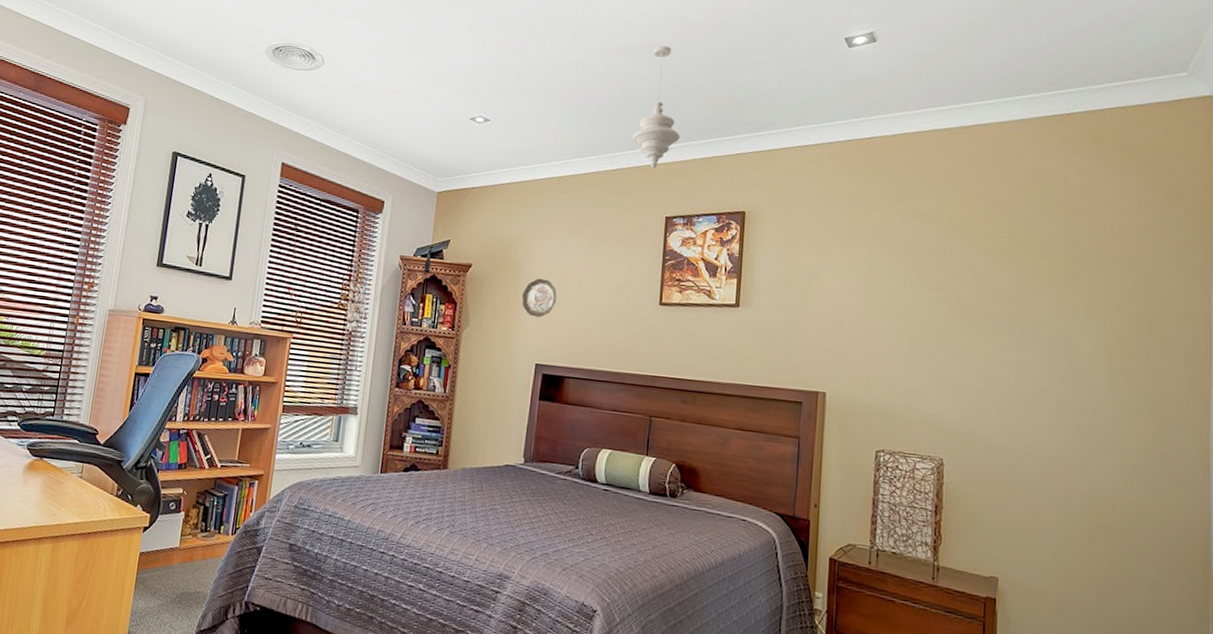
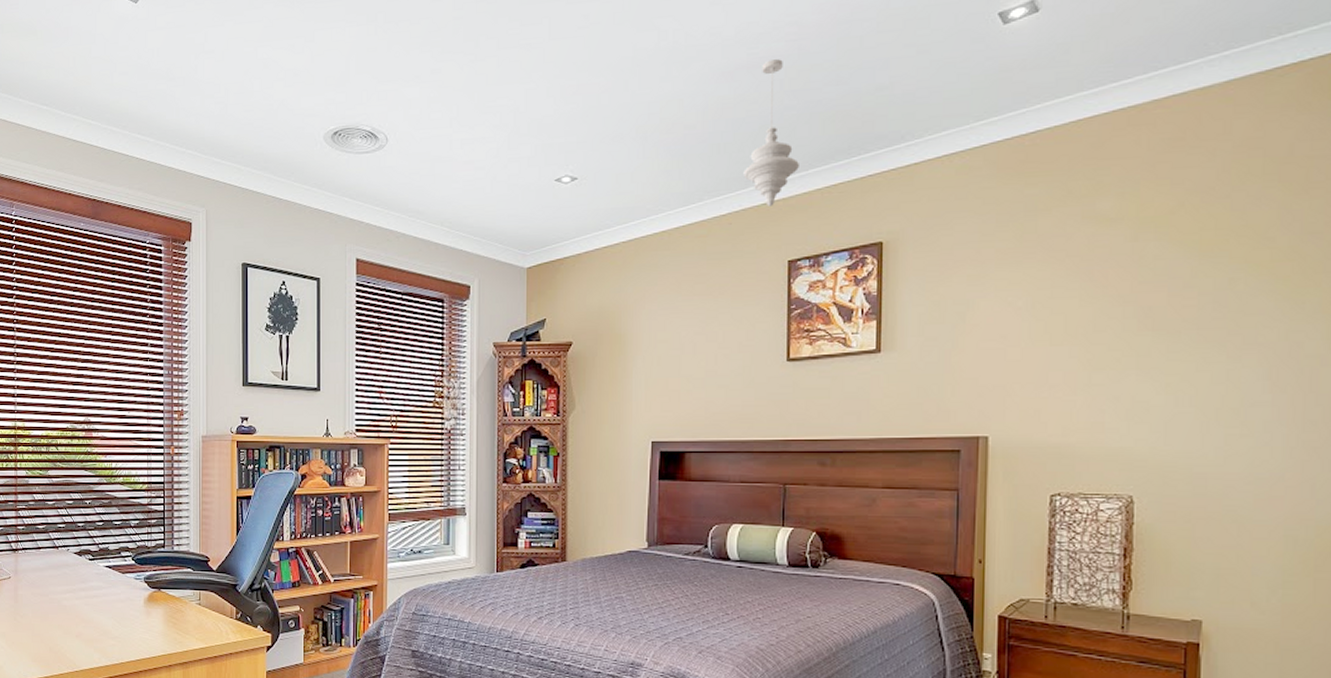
decorative plate: present [522,278,557,318] -> none [631,348,670,391]

